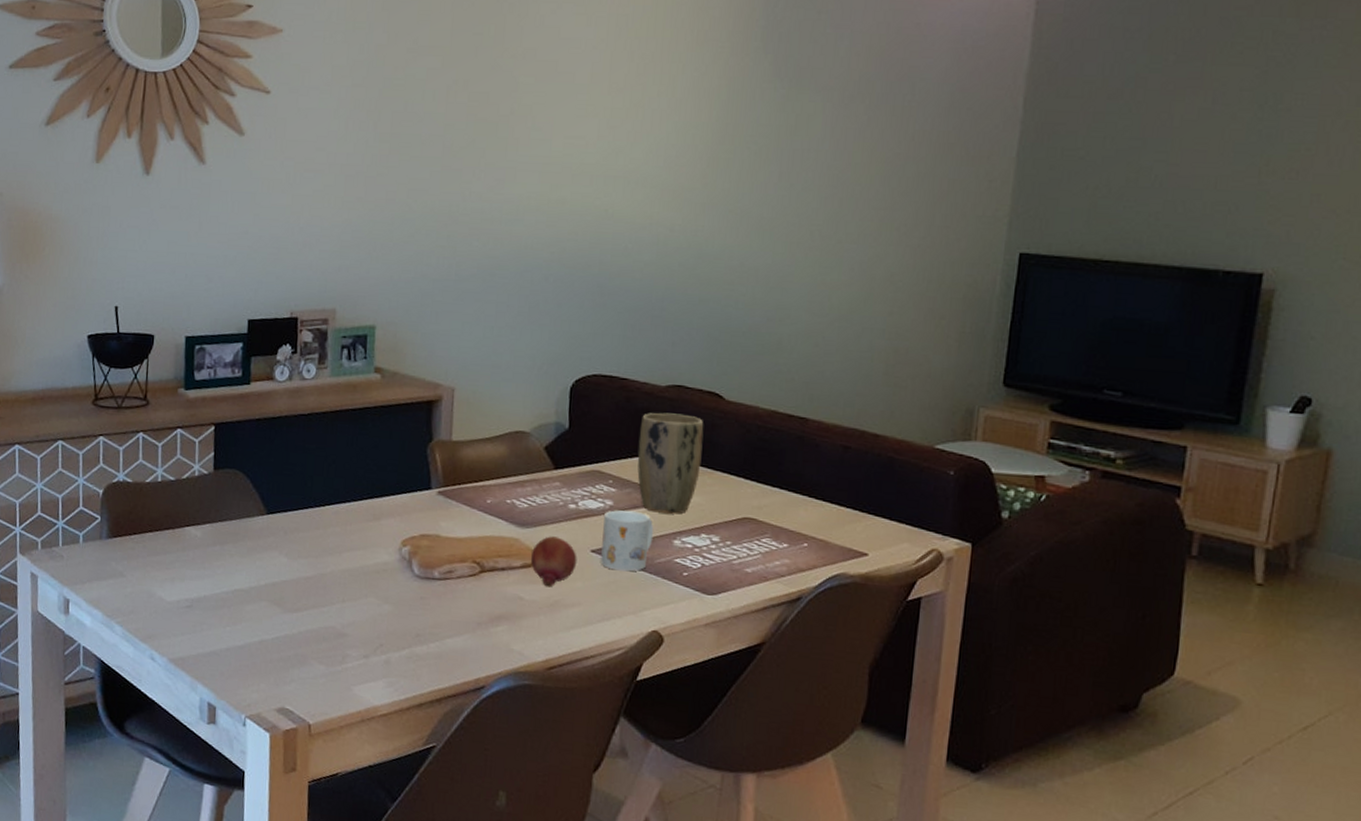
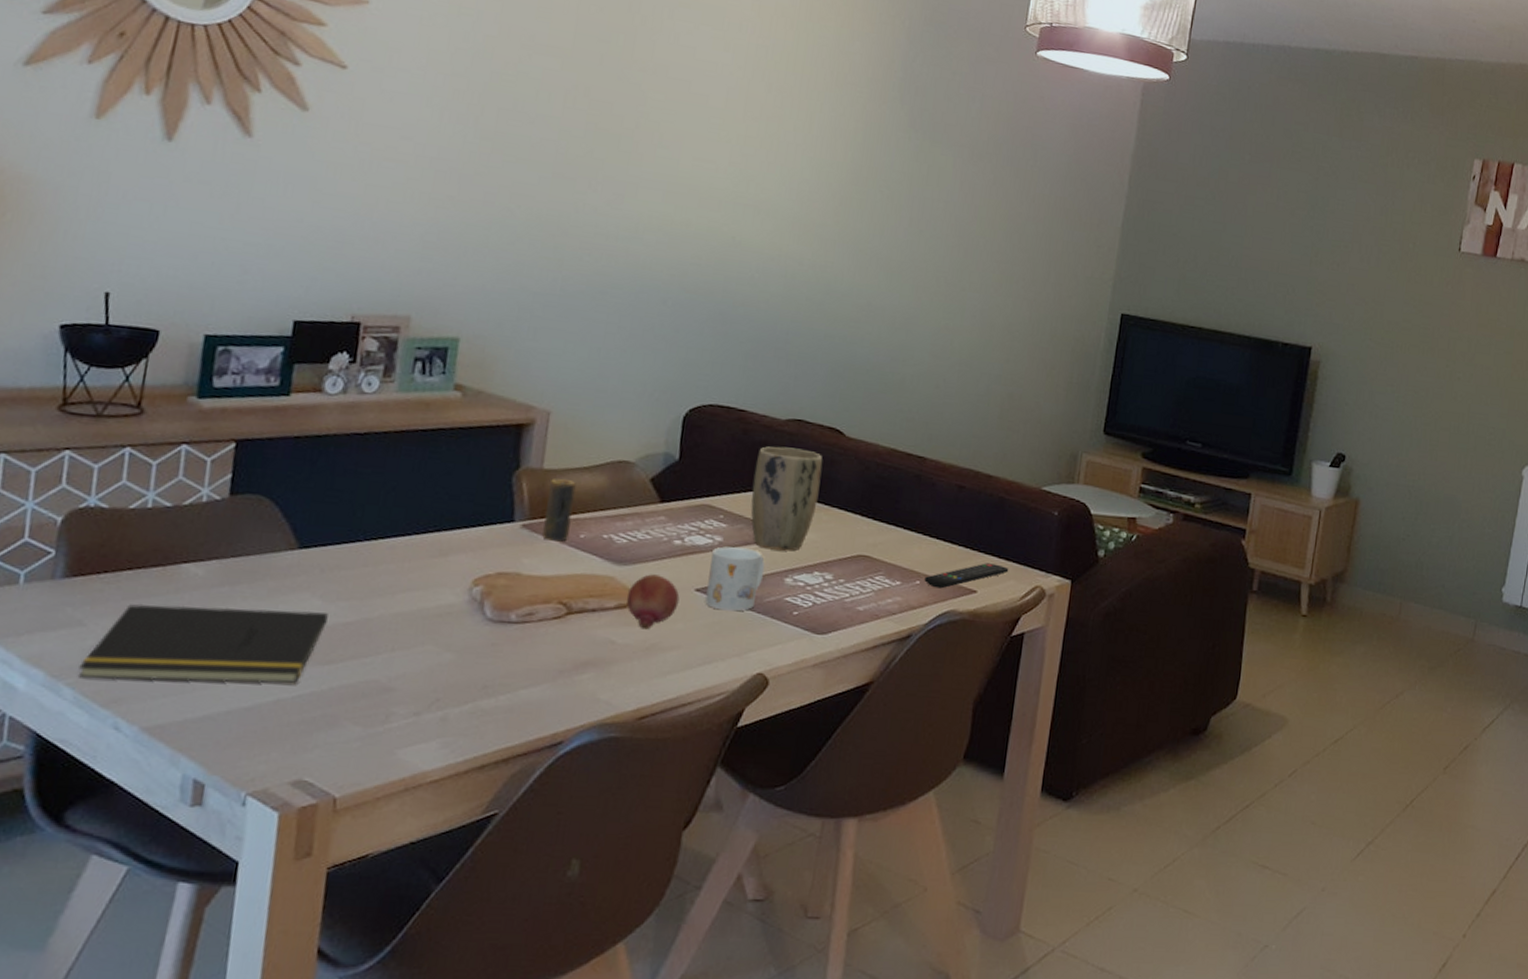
notepad: none [123,559,293,627] -> present [77,603,328,683]
candle: none [455,449,481,506] -> present [542,478,576,541]
remote control: none [812,525,902,552] -> present [924,563,1009,589]

